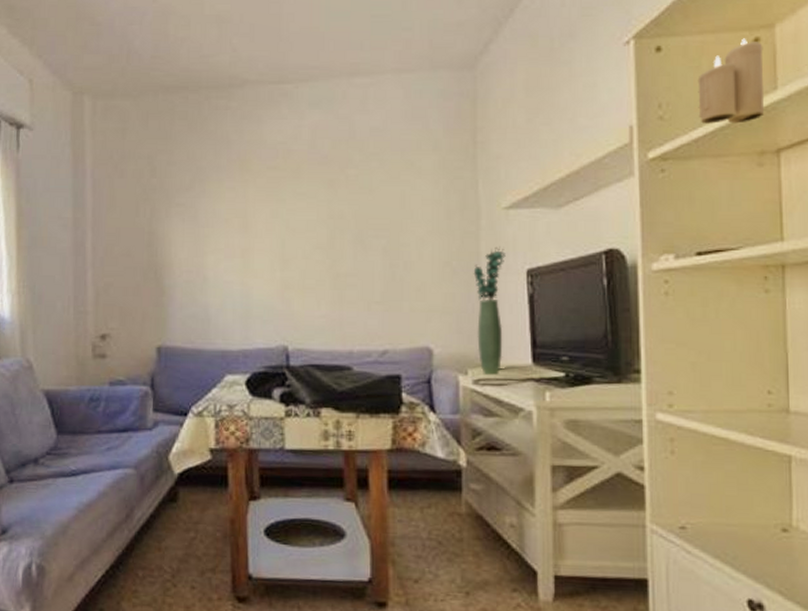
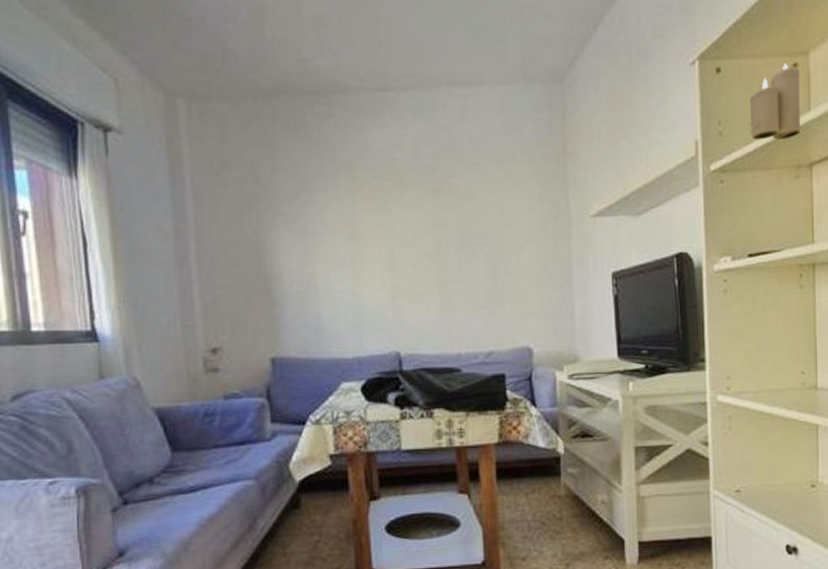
vase: present [473,246,506,376] -> none [566,252,594,371]

